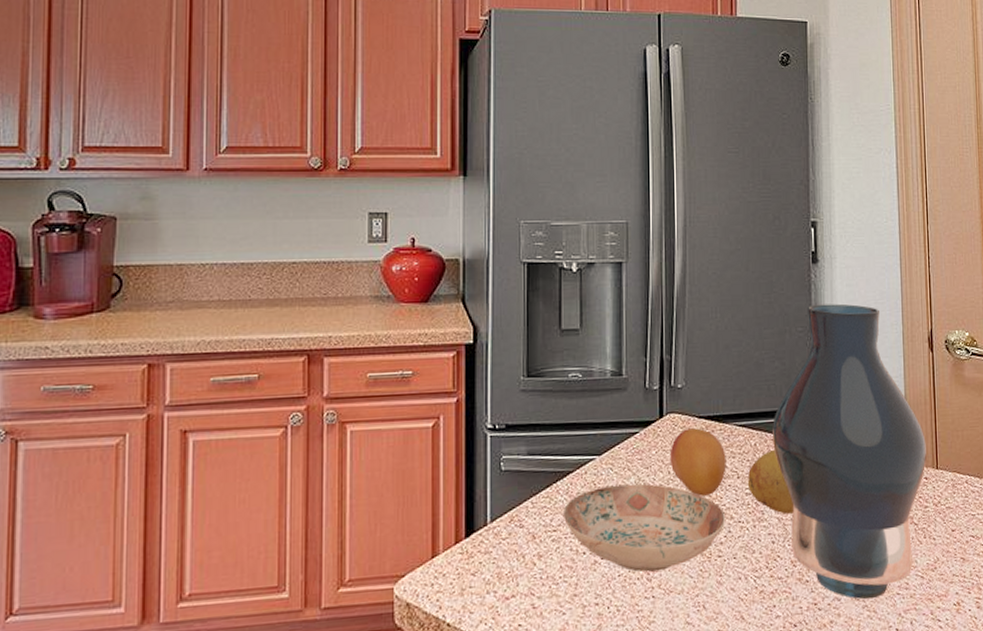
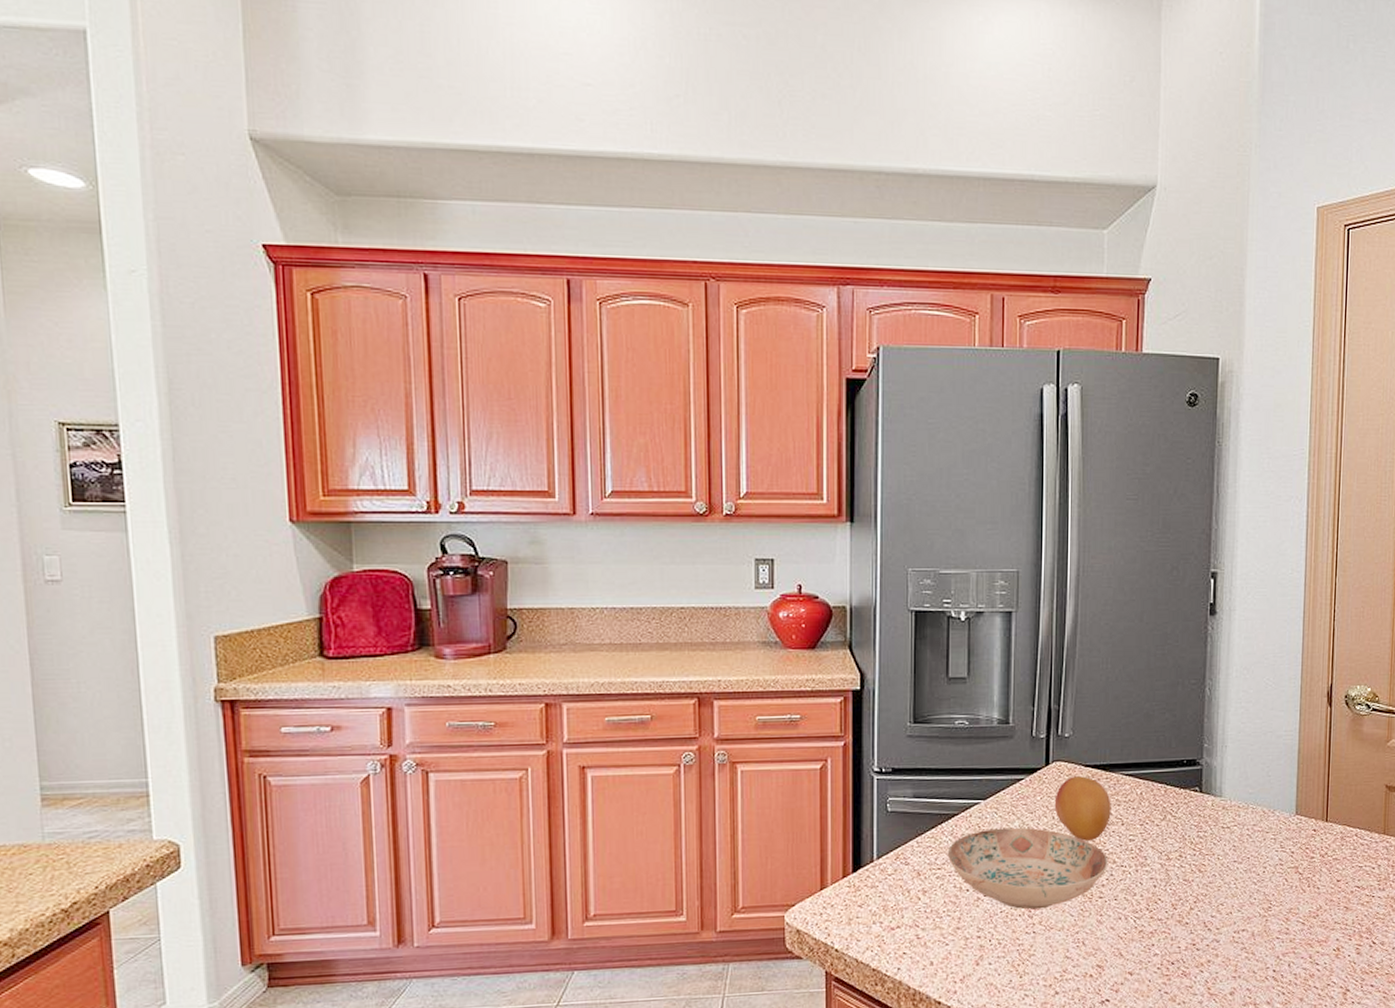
fruit: present [747,449,793,514] -> none [1131,798,1177,860]
vase: present [771,303,927,599] -> none [1158,656,1318,942]

